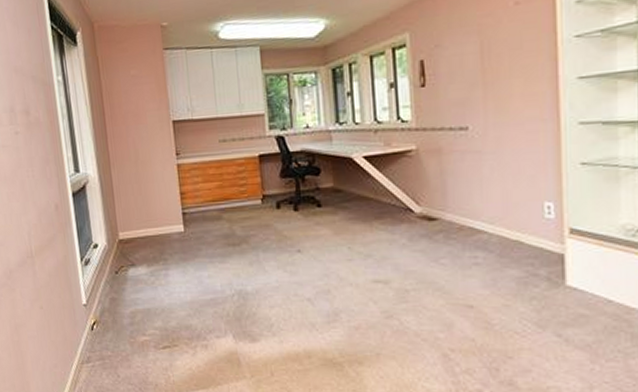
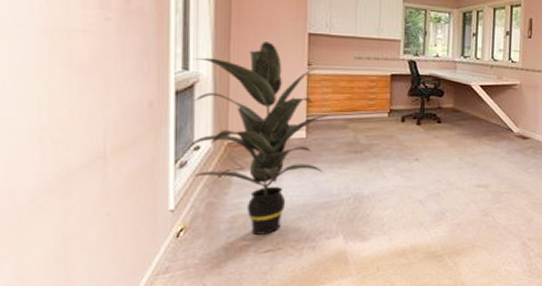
indoor plant: none [82,135,204,330] -> present [183,41,329,235]

